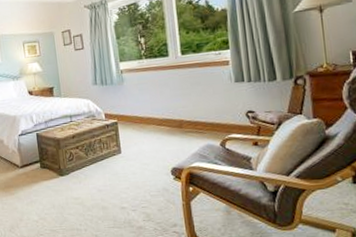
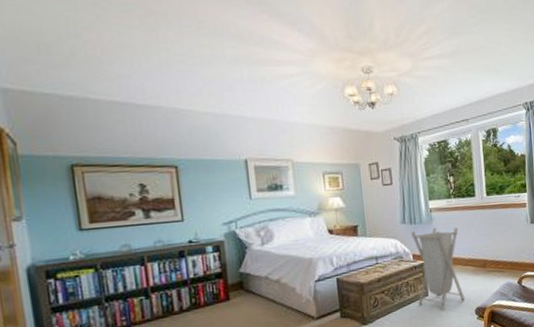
laundry hamper: none [103,87,159,168] -> present [411,227,465,310]

